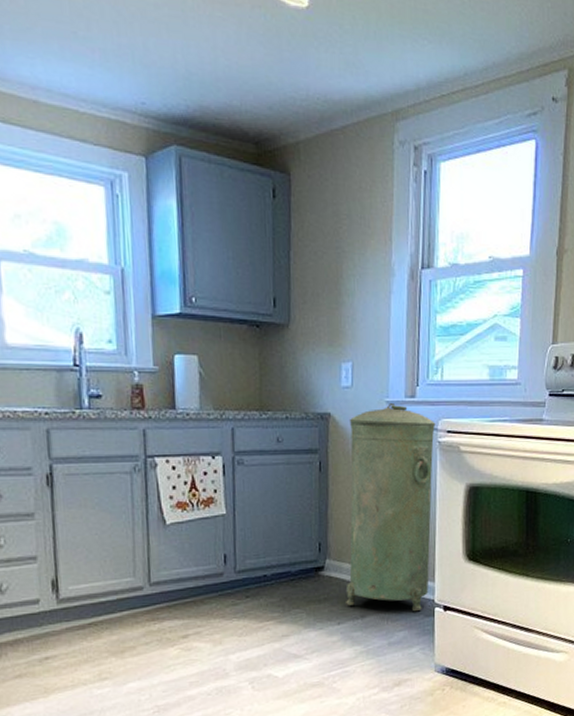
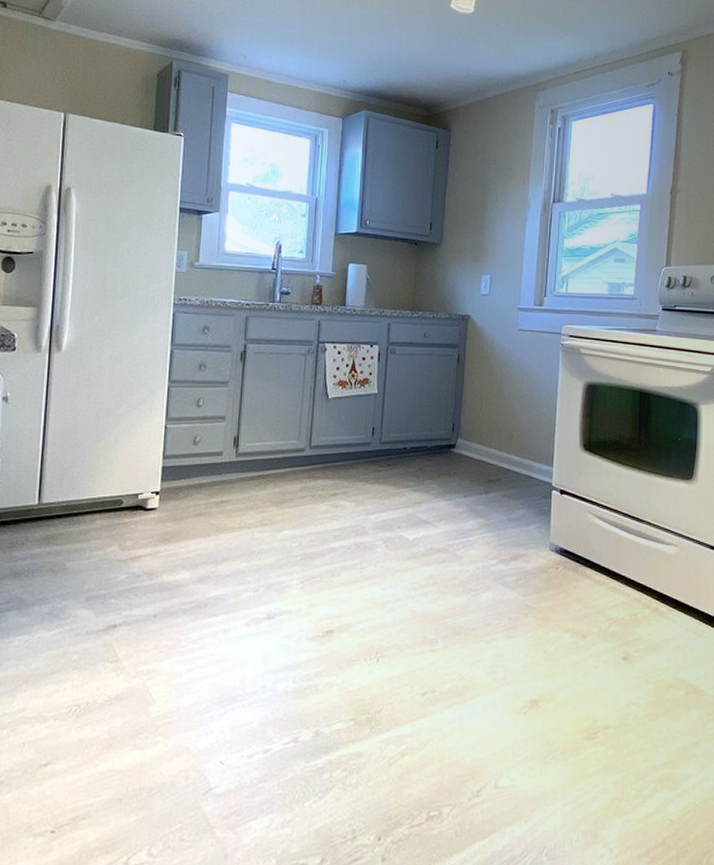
trash can: present [345,403,436,611] -> none [473,310,560,492]

